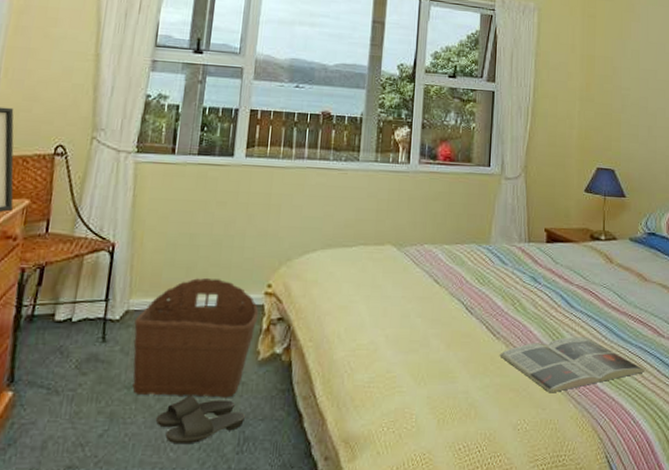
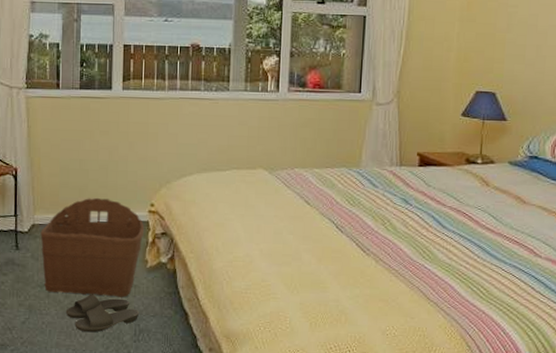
magazine: present [499,337,646,393] -> none [369,255,519,305]

